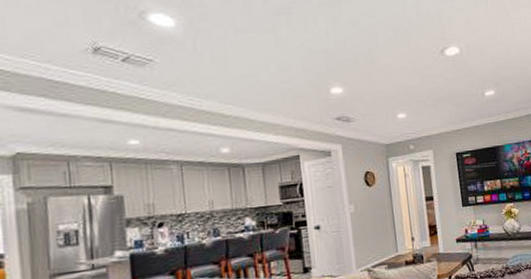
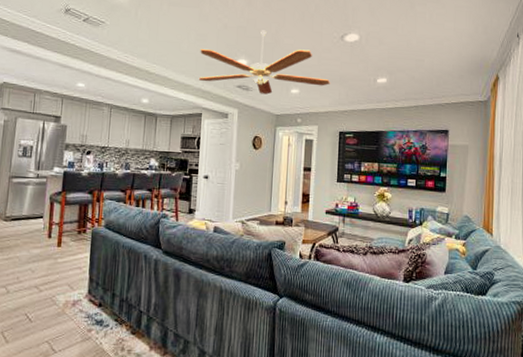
ceiling fan: none [284,51,439,124] -> present [198,30,331,95]

